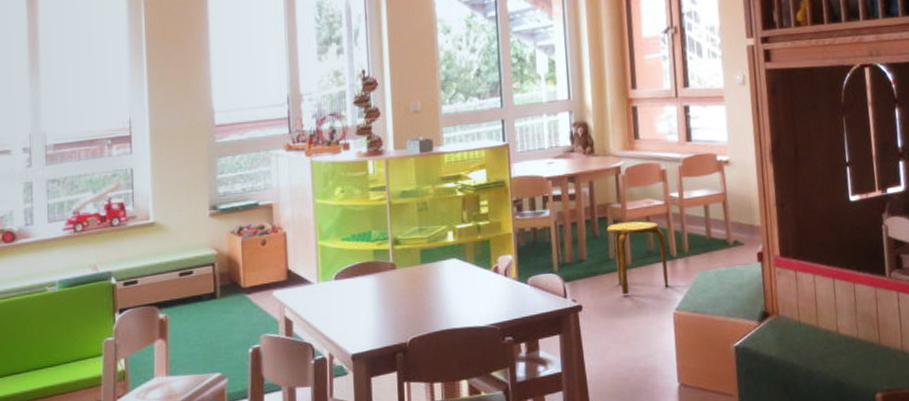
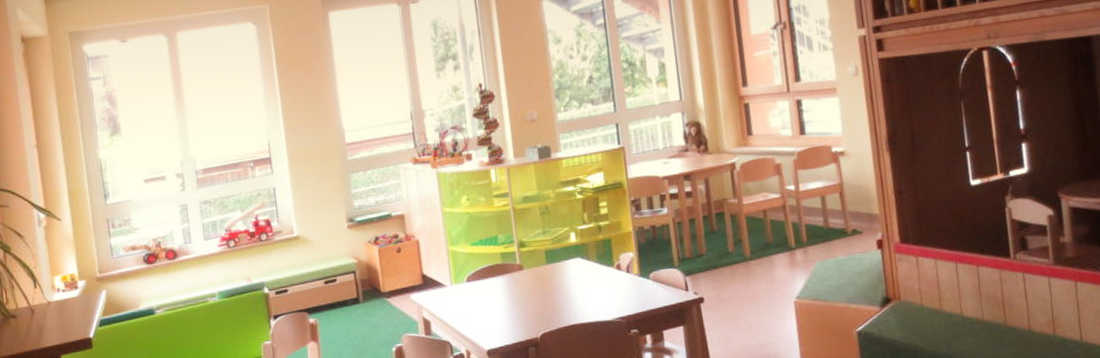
stool: present [607,221,669,295] -> none [724,214,789,286]

